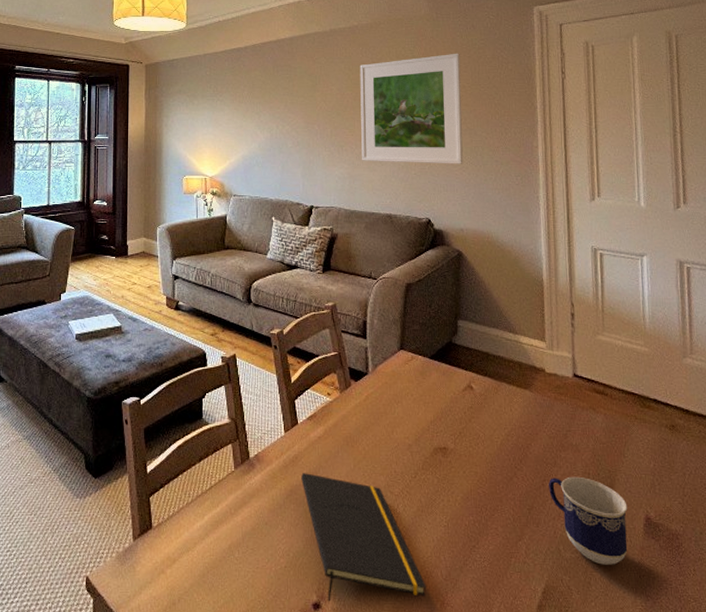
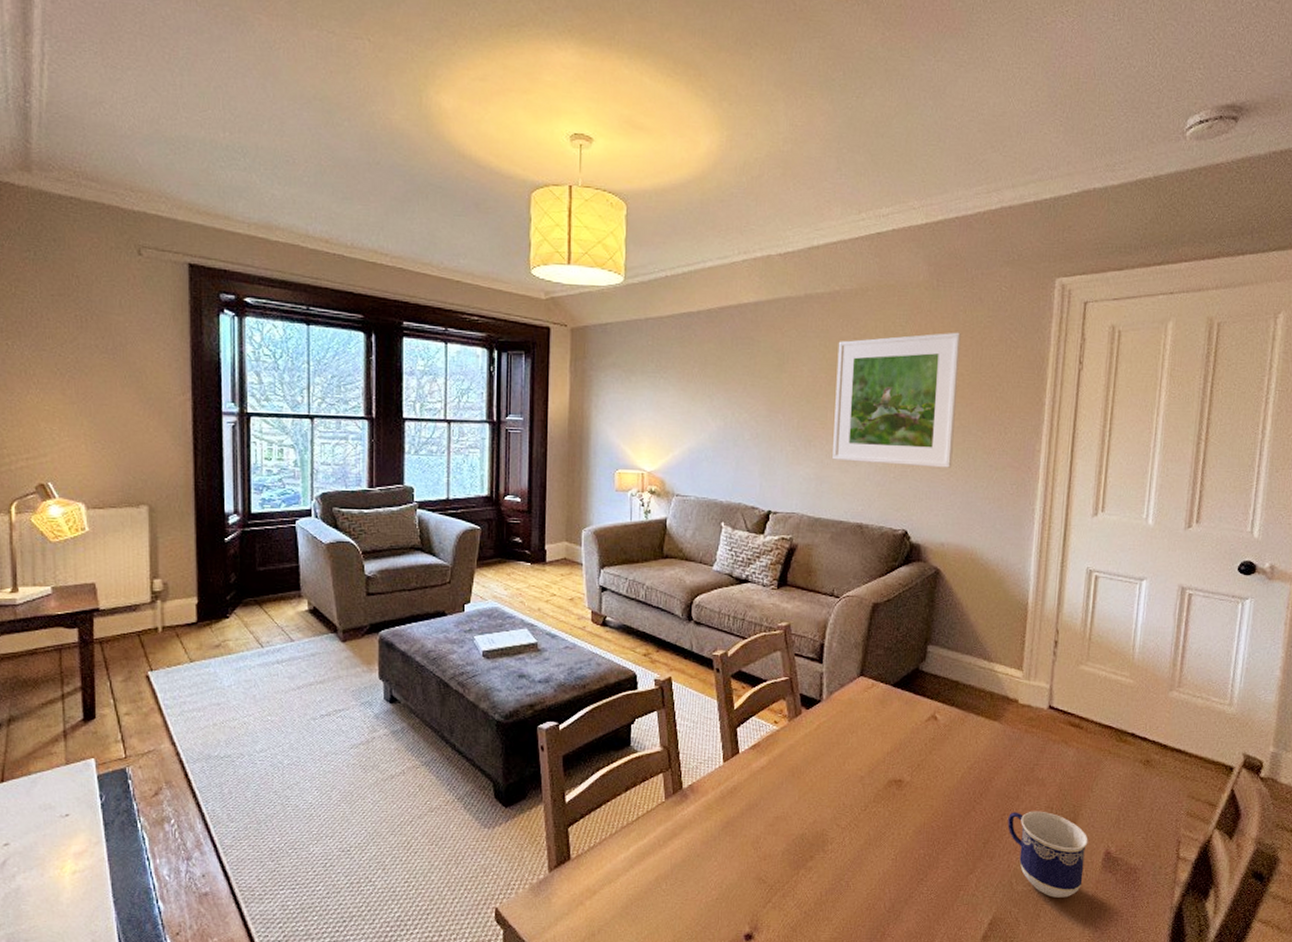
notepad: present [301,473,427,602] -> none [739,804,868,933]

